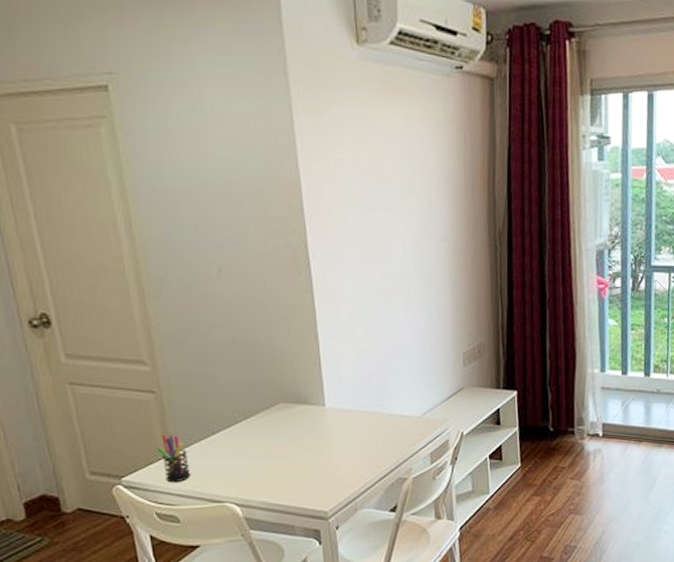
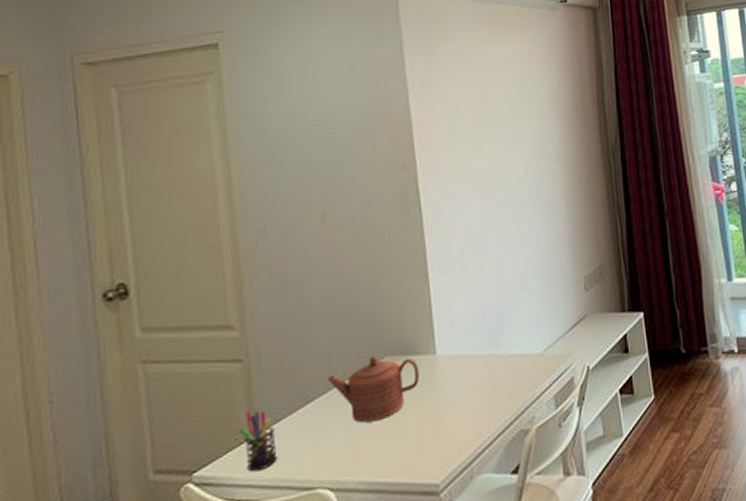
teapot: none [230,401,311,456] -> present [327,356,420,423]

